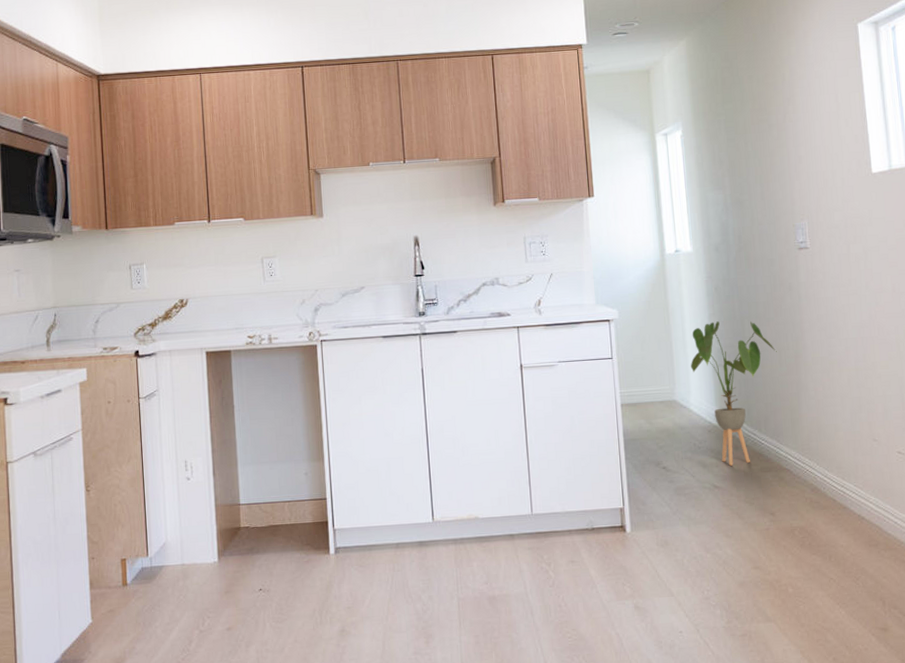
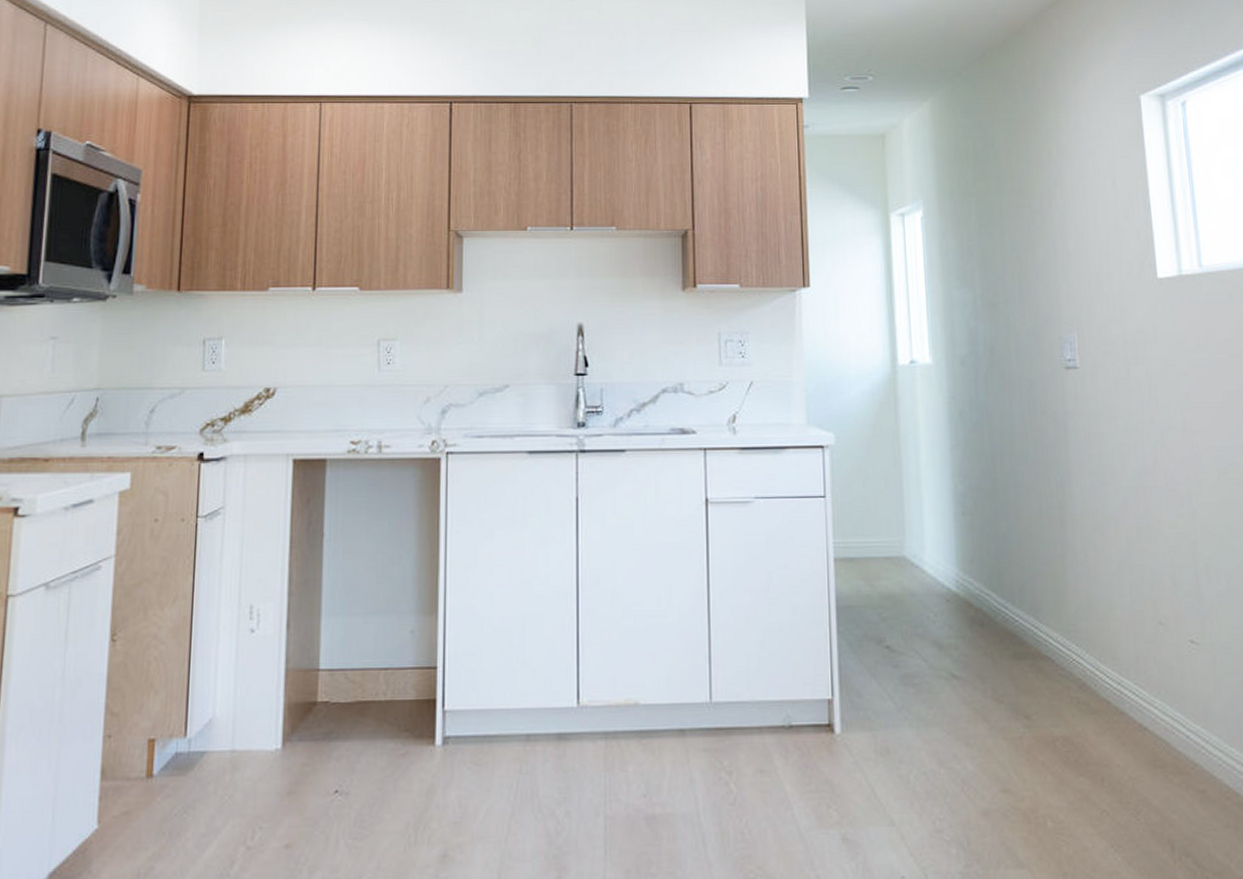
house plant: present [691,321,777,466] -> none [926,455,1037,649]

